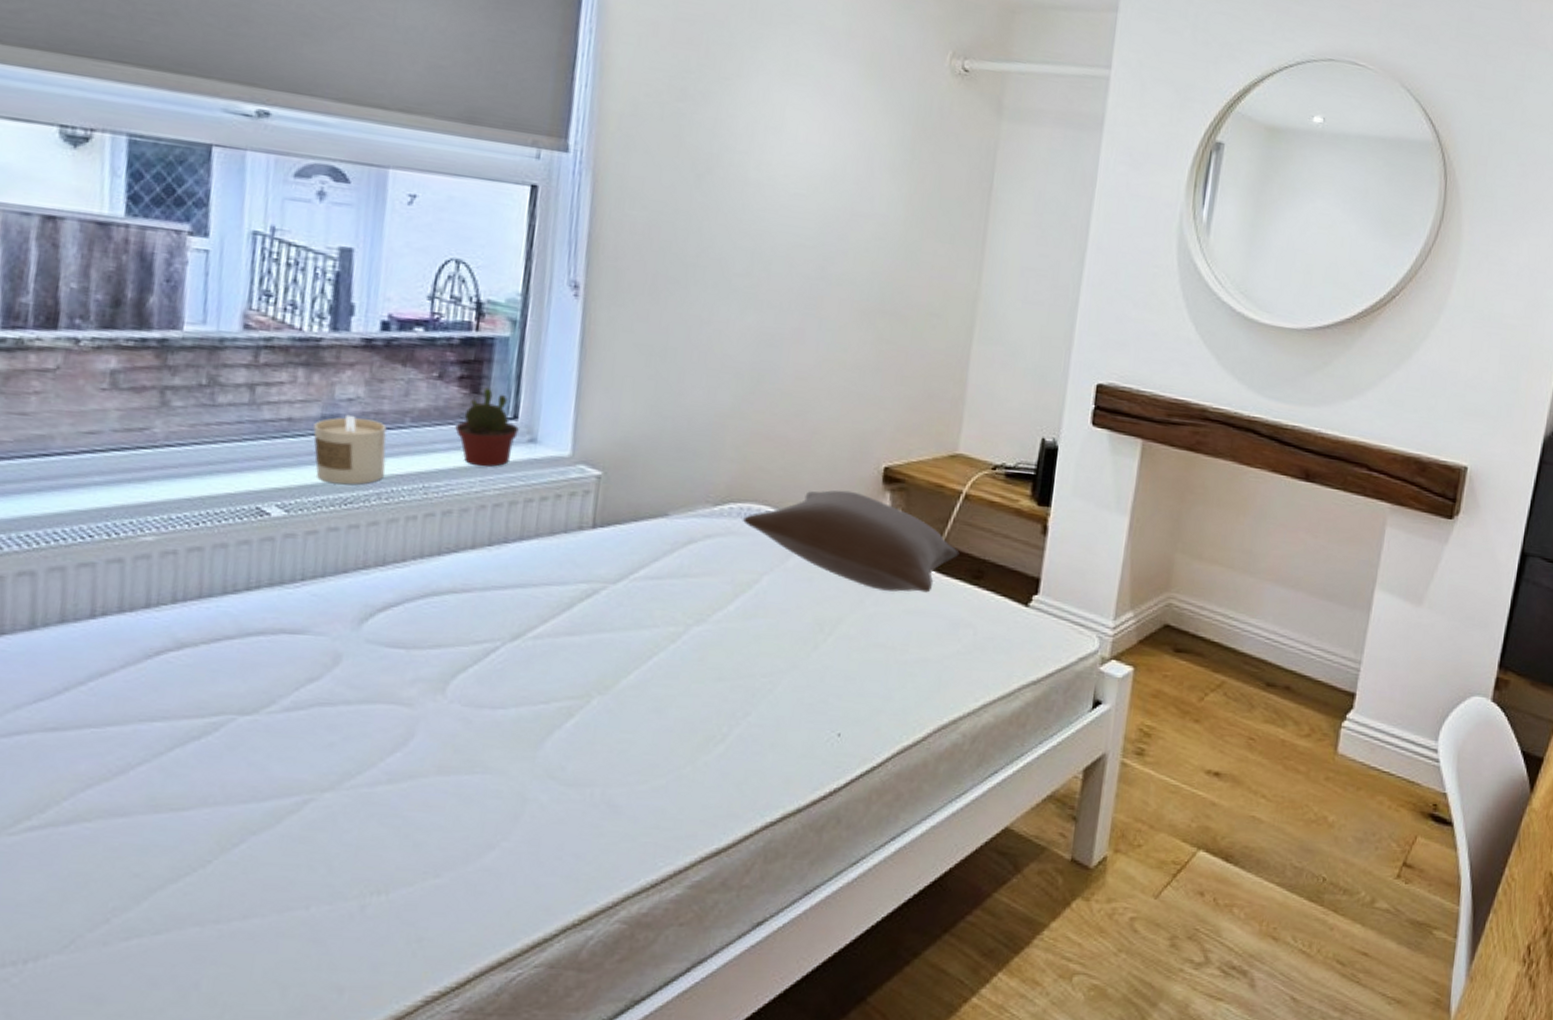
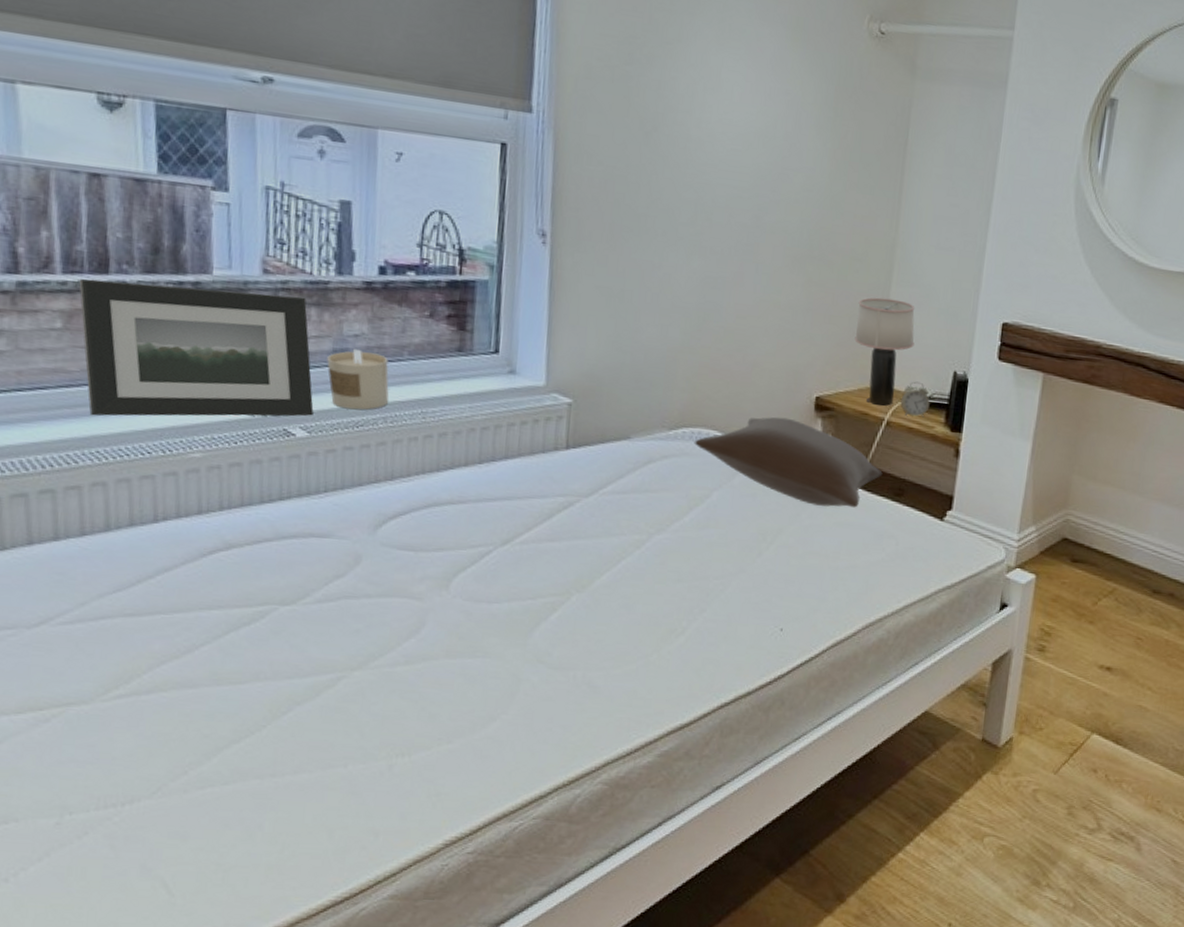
picture frame: none [20,335,294,494] -> present [79,279,314,416]
potted cactus: present [455,387,519,467] -> none [446,325,500,395]
table lamp: none [930,356,999,477] -> present [854,297,915,406]
alarm clock: none [981,449,1015,490] -> present [900,381,930,418]

